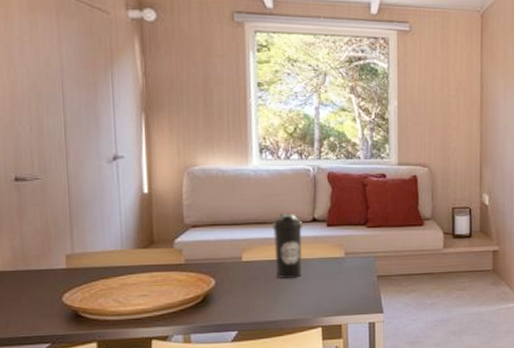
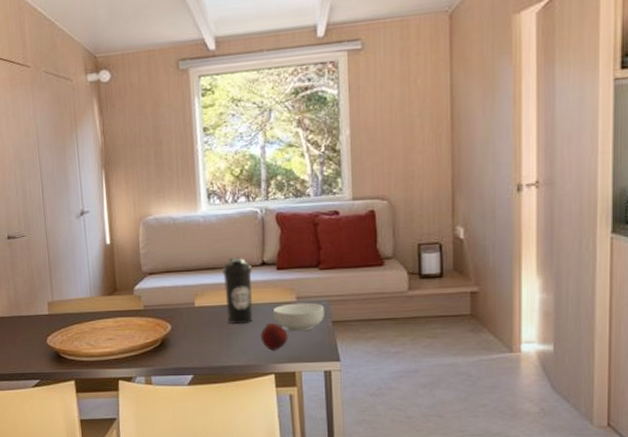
apple: none [309,277,336,304] -> present [260,322,288,351]
cereal bowl: none [321,258,370,286] -> present [272,302,324,332]

